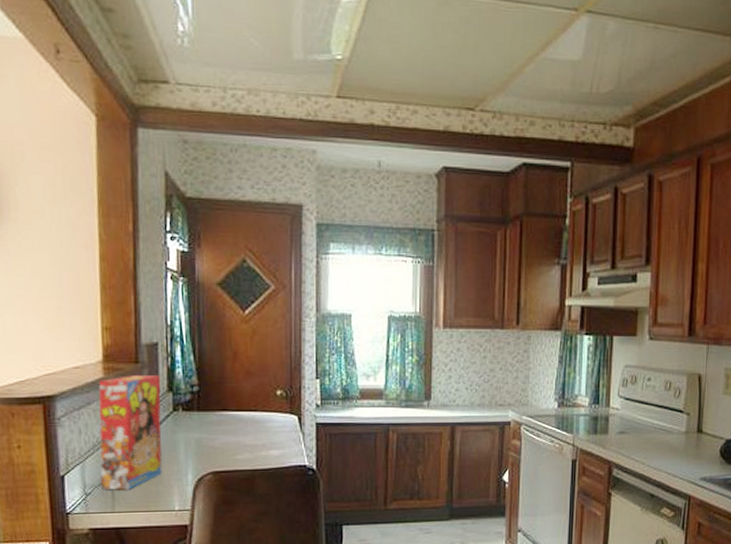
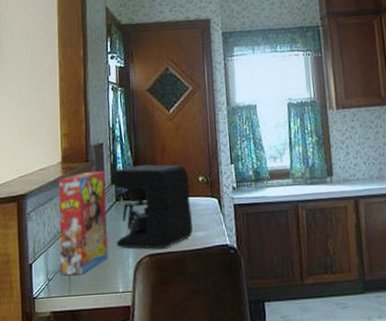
coffee maker: none [171,372,266,466] -> present [114,164,193,249]

